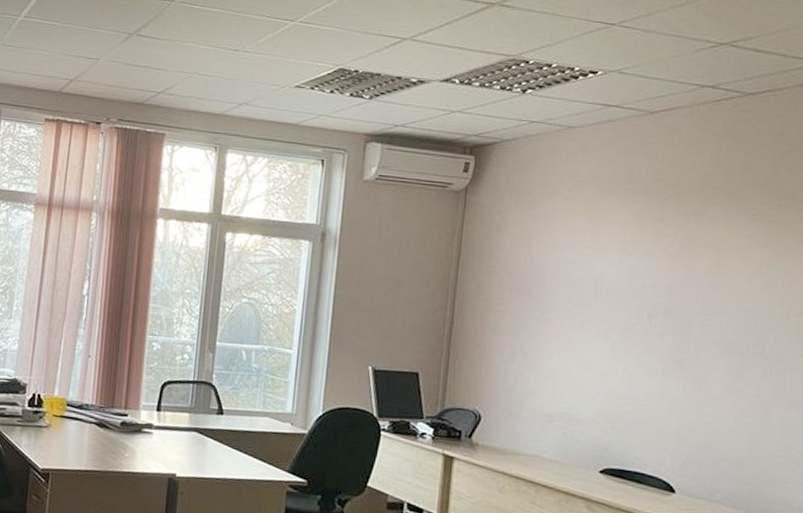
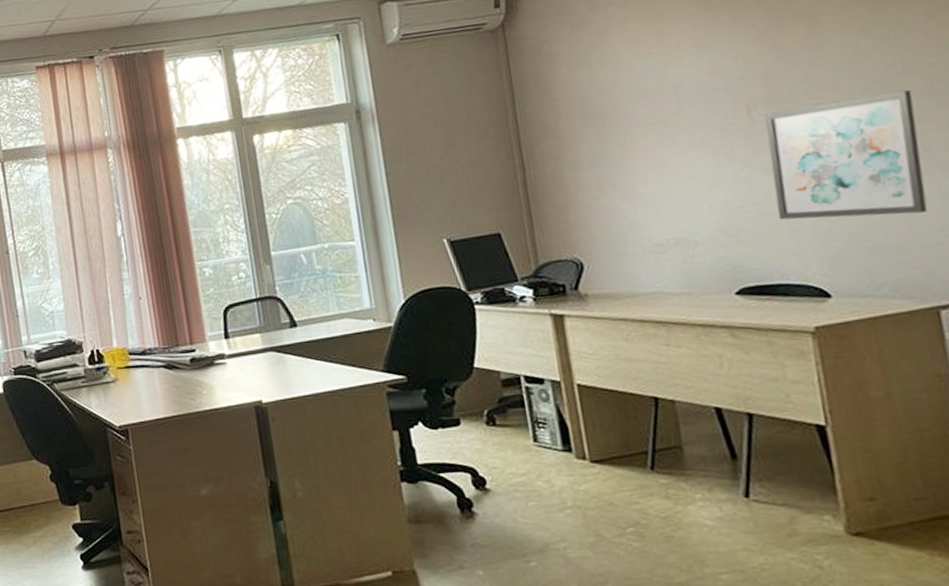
wall art: none [650,323,782,438] -> present [764,90,928,220]

